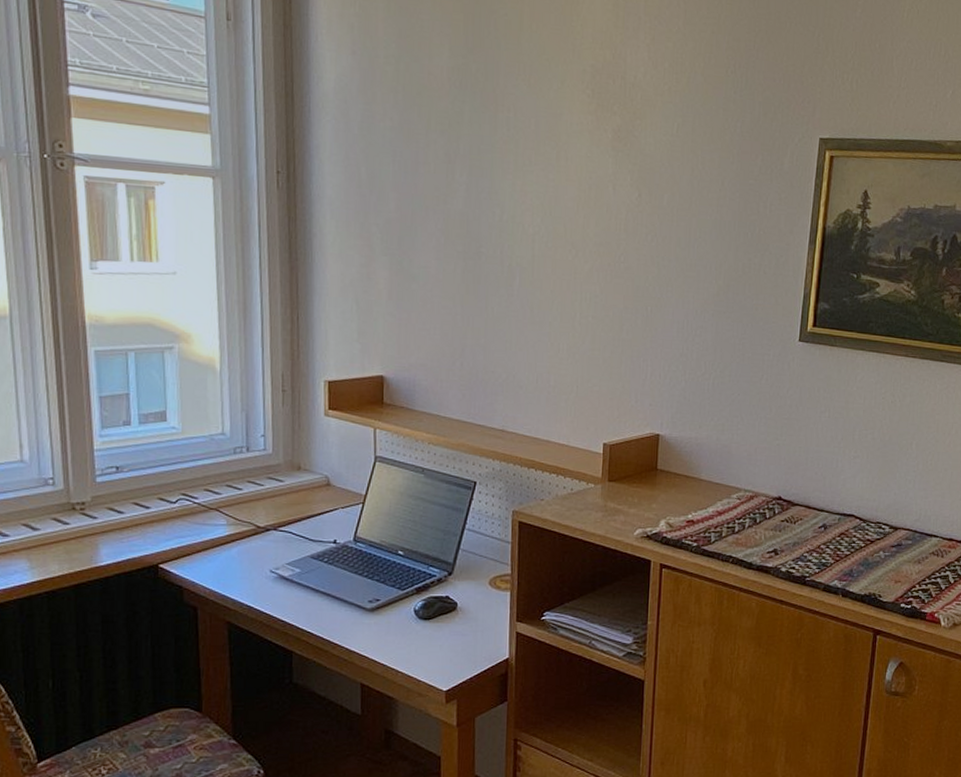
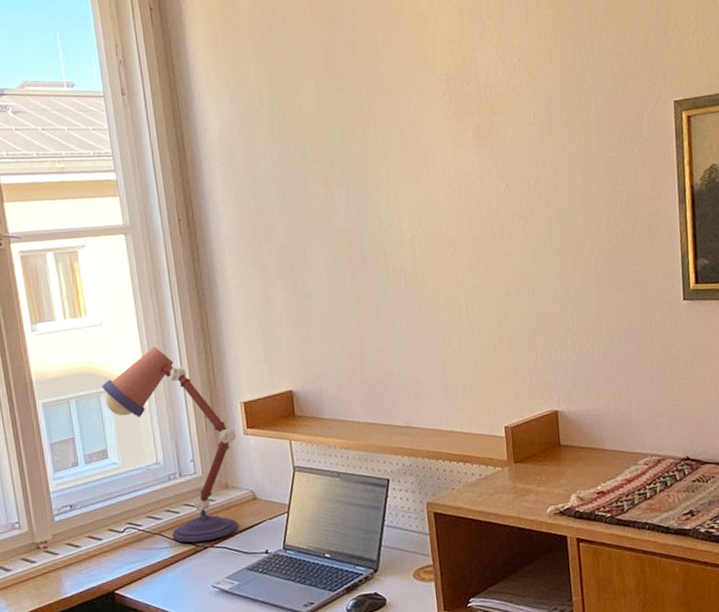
desk lamp: none [167,307,316,523] -> present [102,347,238,543]

